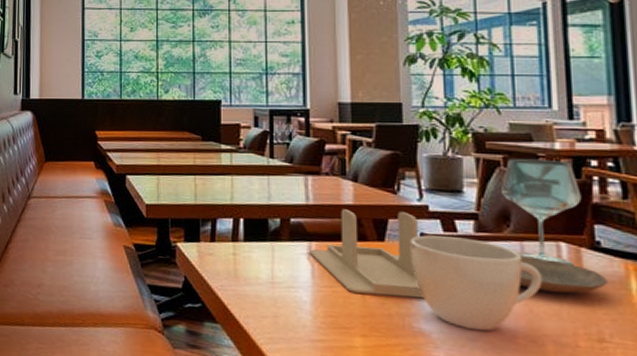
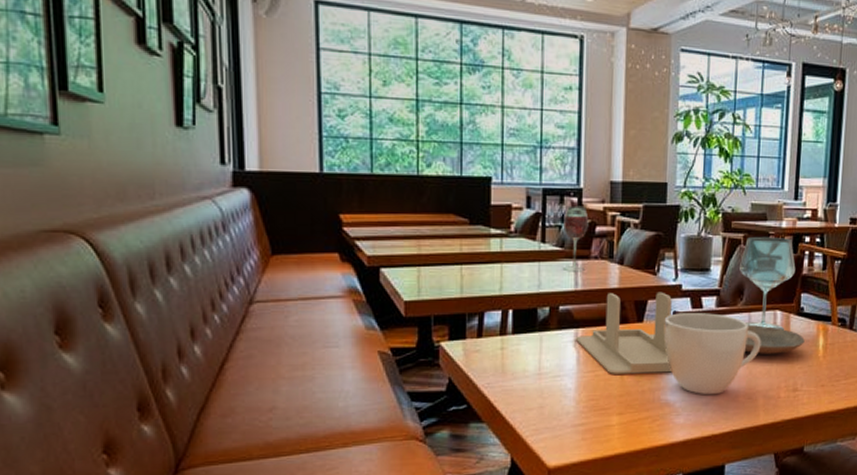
wineglass: none [291,125,318,187] -> present [563,205,589,272]

